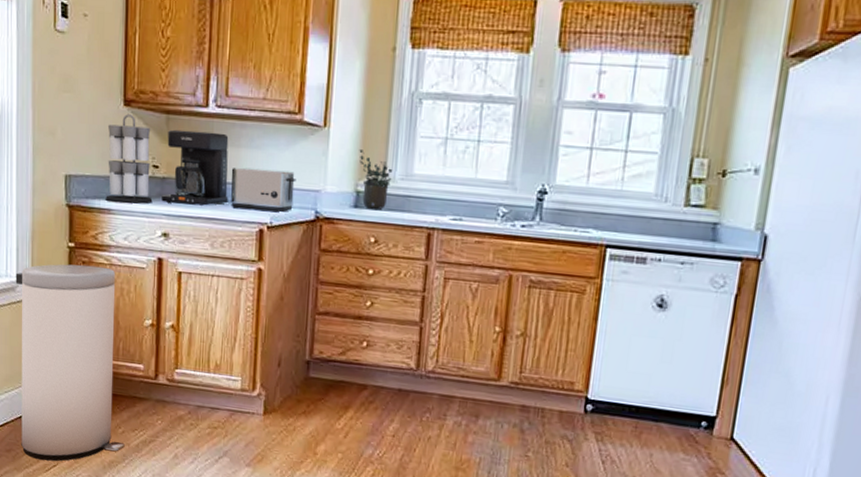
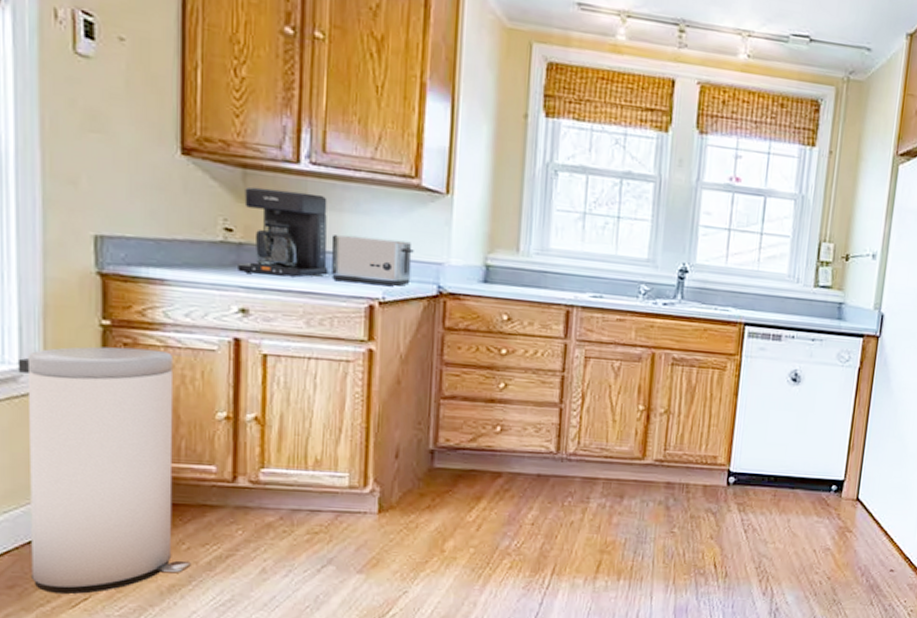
spice rack: present [106,113,153,204] -> none [157,164,225,274]
potted plant: present [359,149,393,211] -> none [488,220,527,287]

